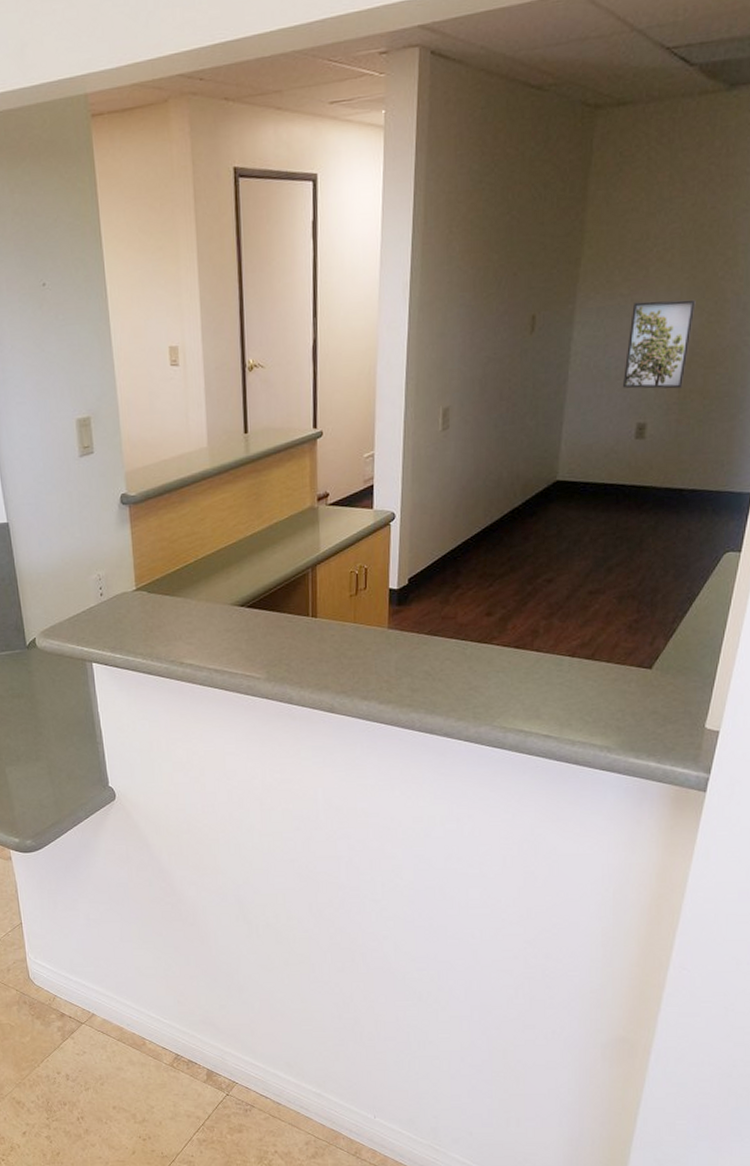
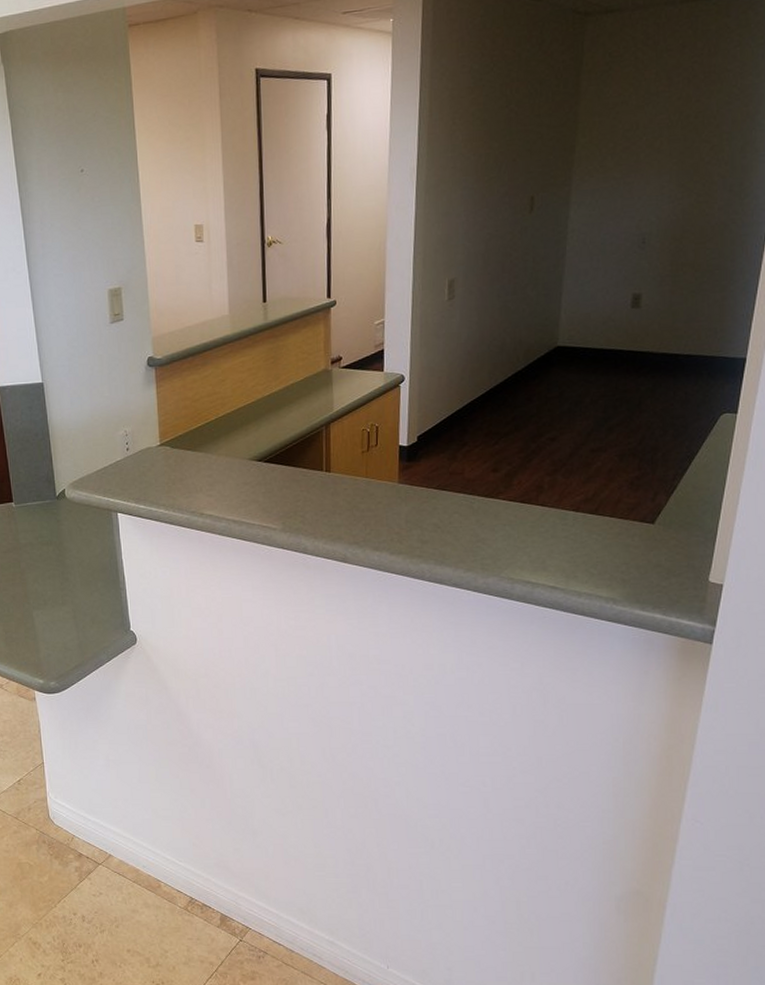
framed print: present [622,299,696,389] -> none [617,182,685,263]

